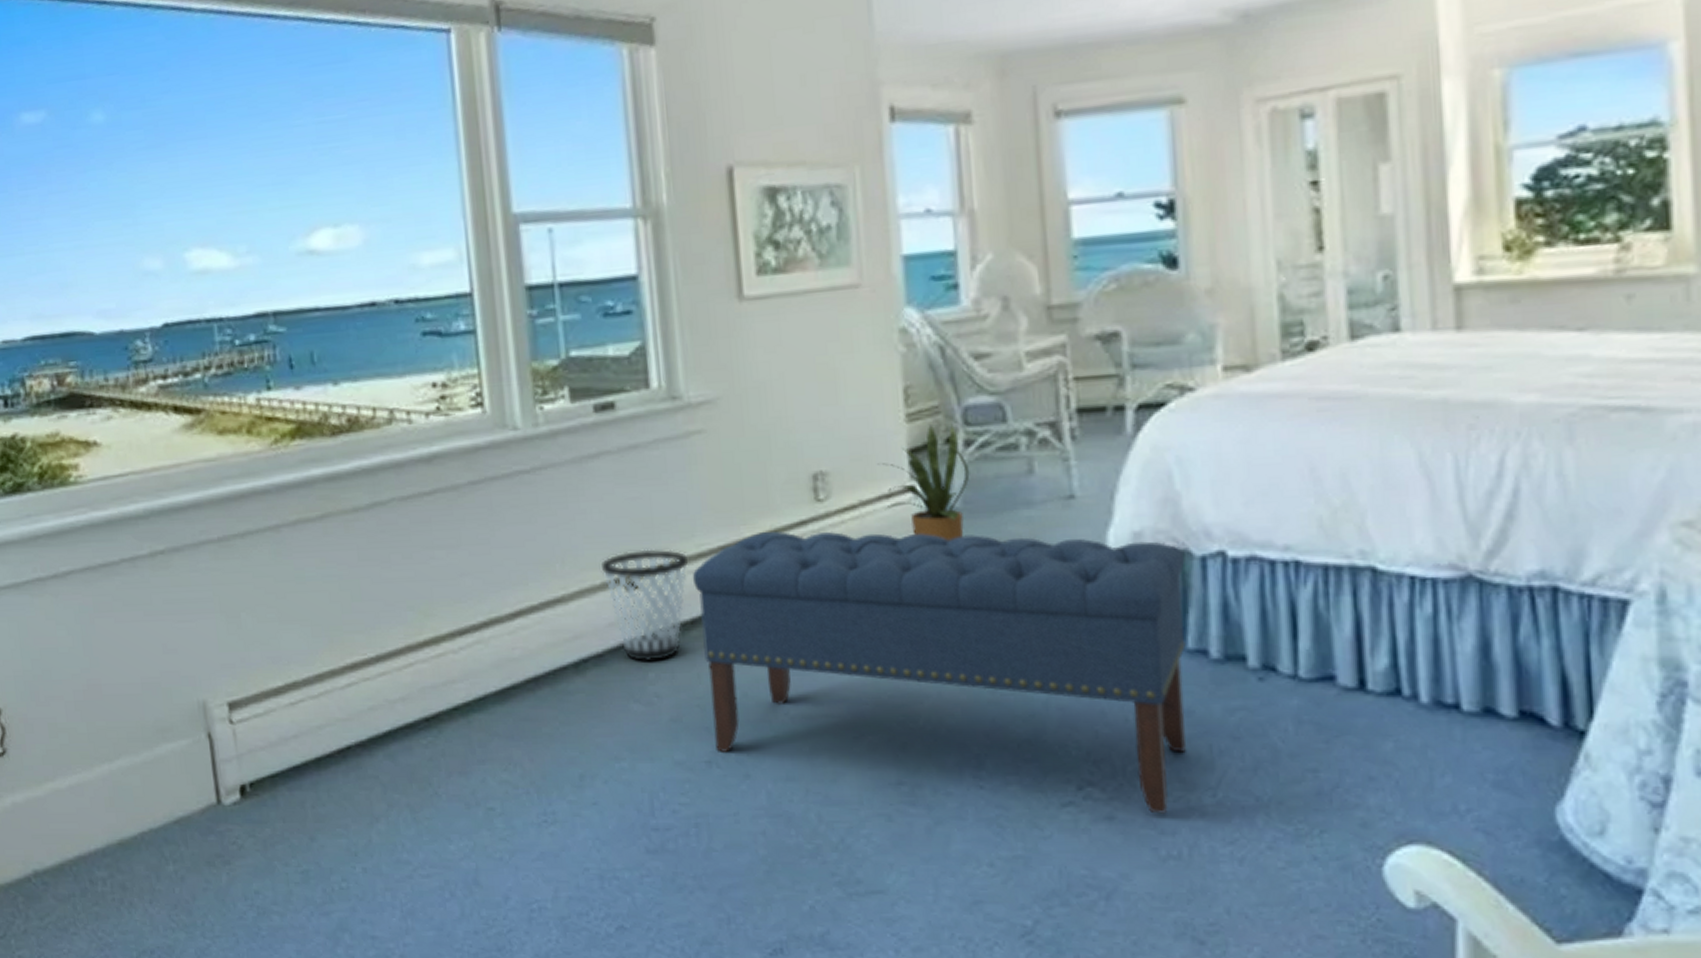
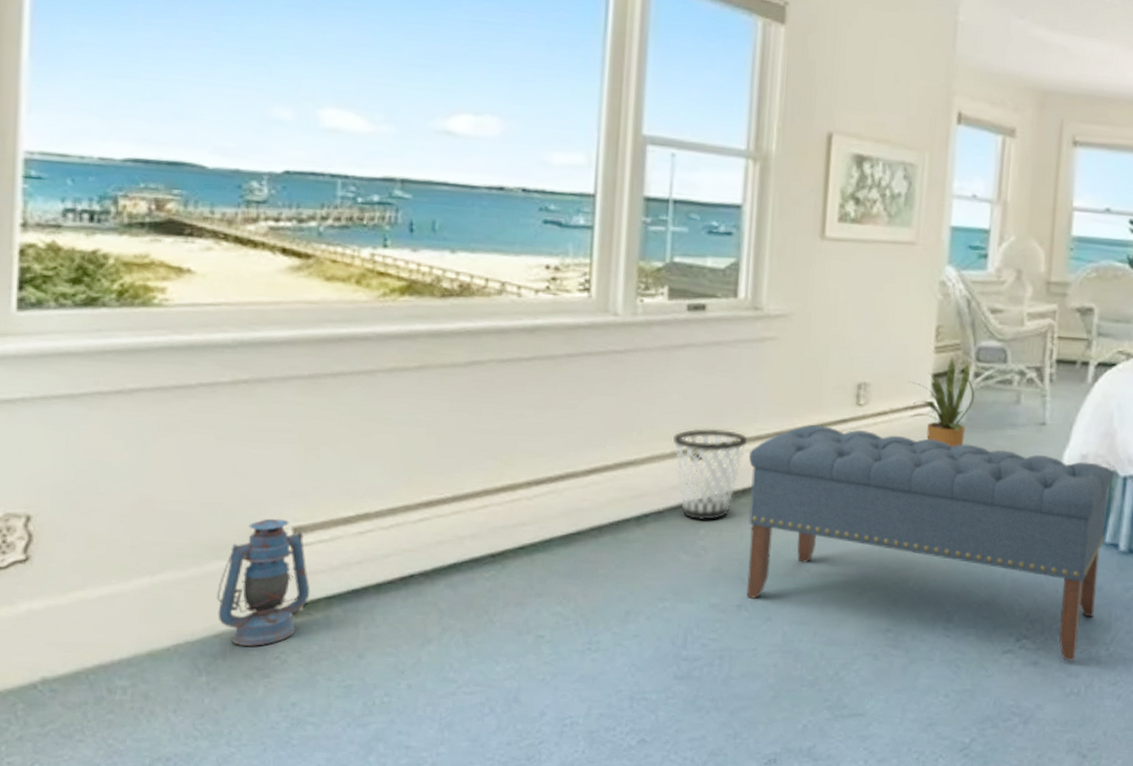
lantern: none [169,694,255,831] -> present [217,518,311,646]

